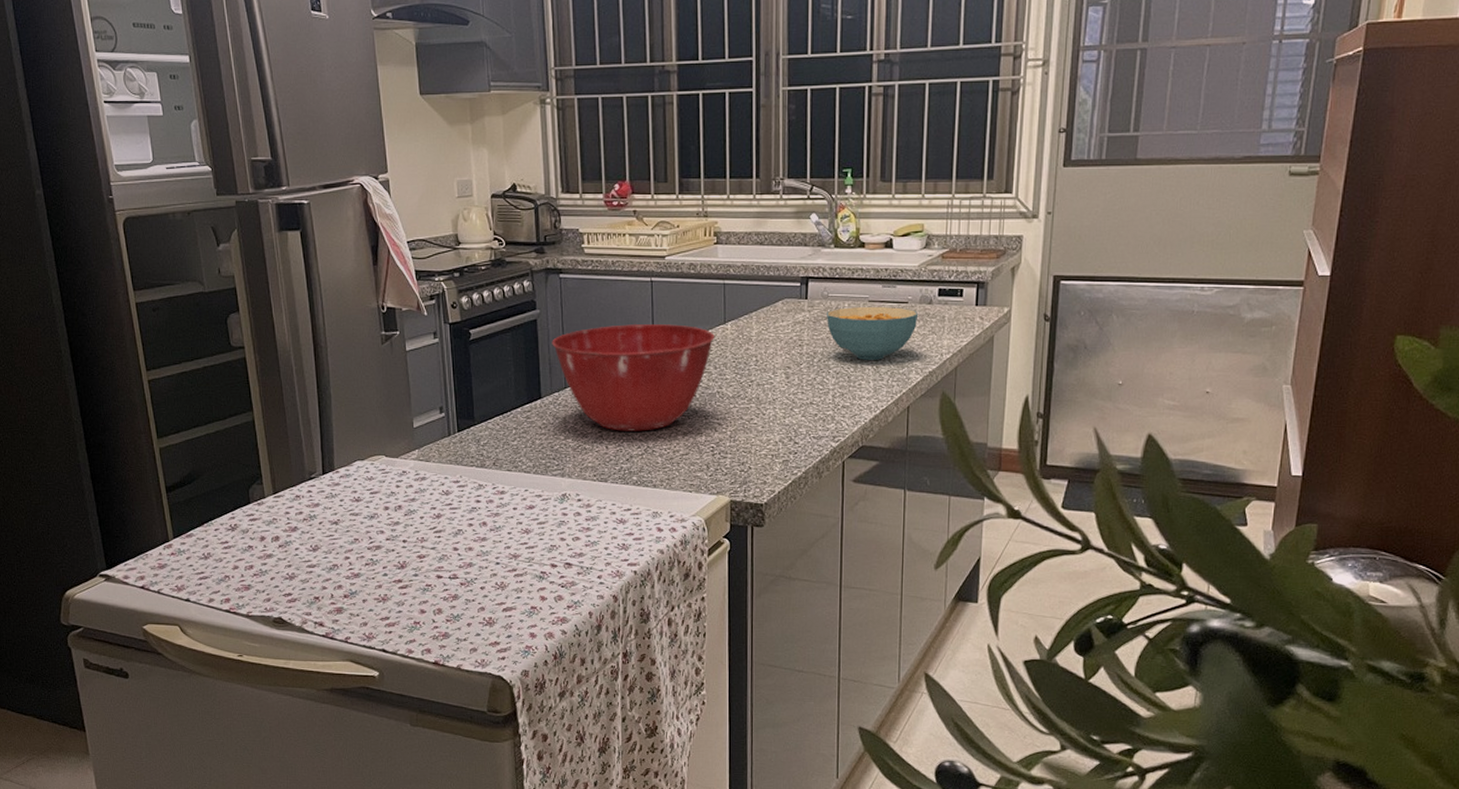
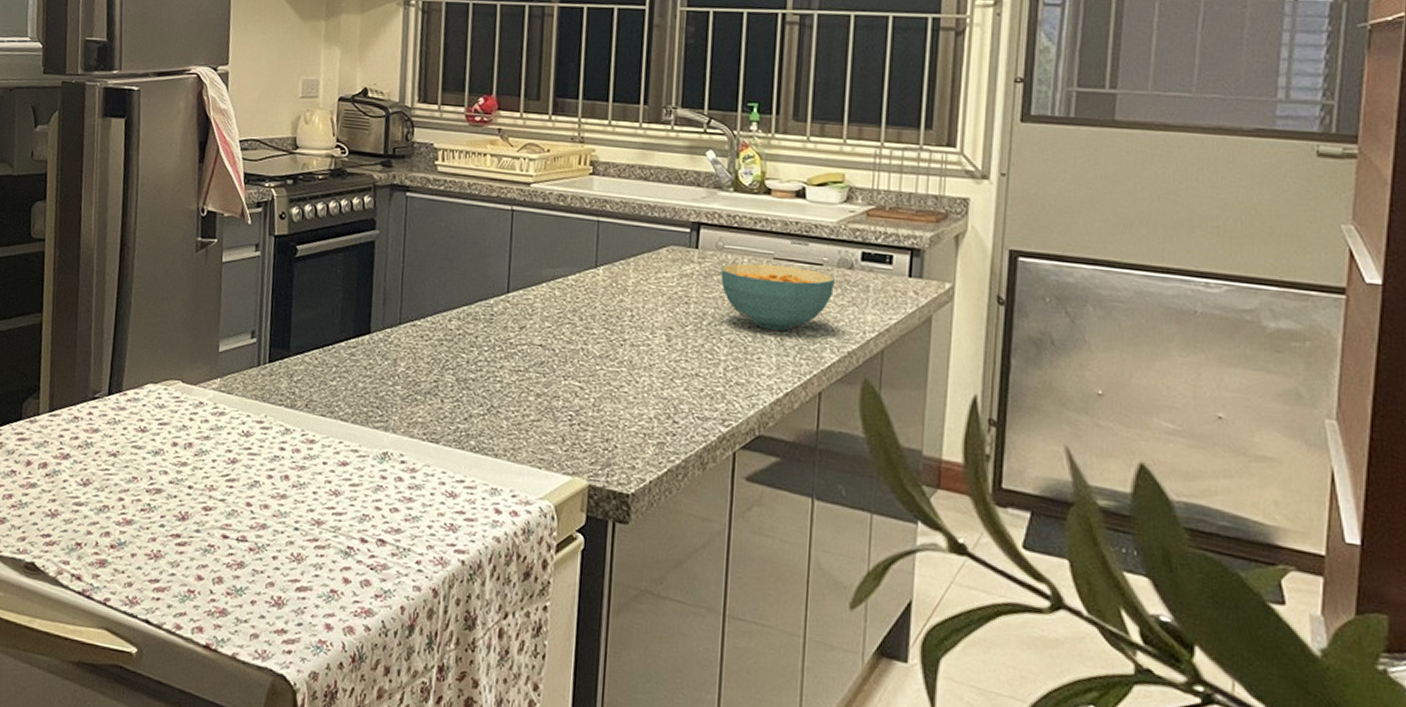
mixing bowl: present [552,324,716,431] -> none [389,256,584,387]

